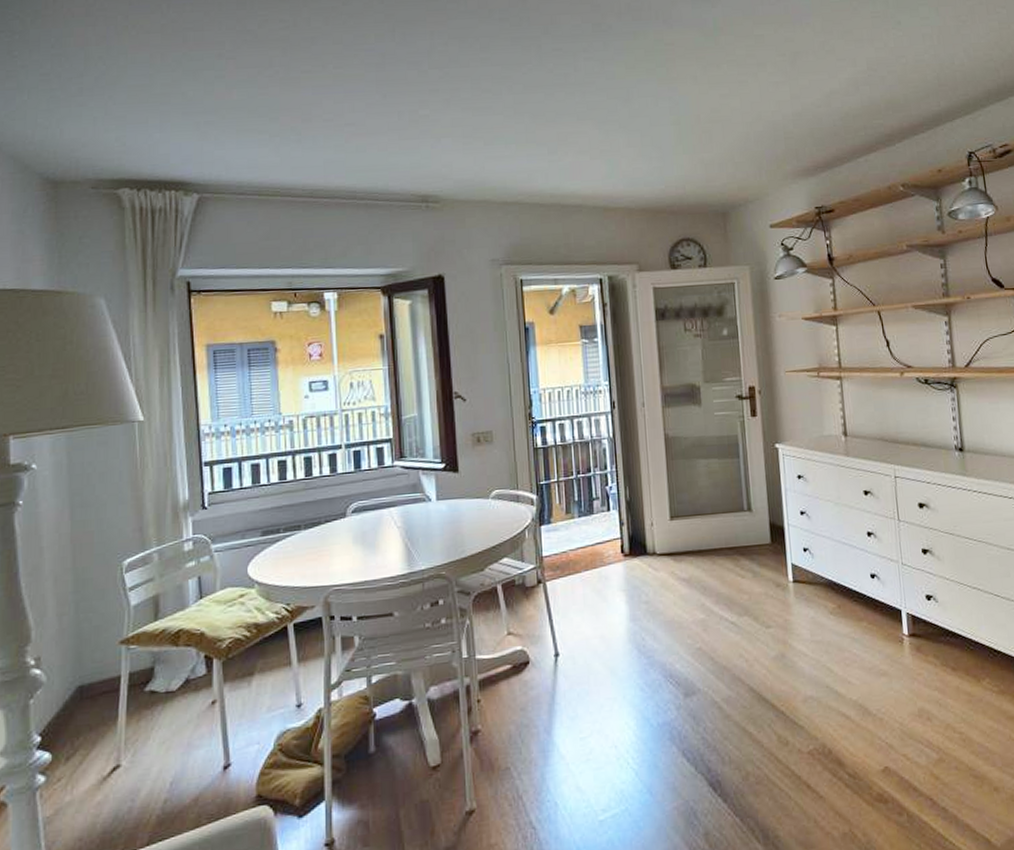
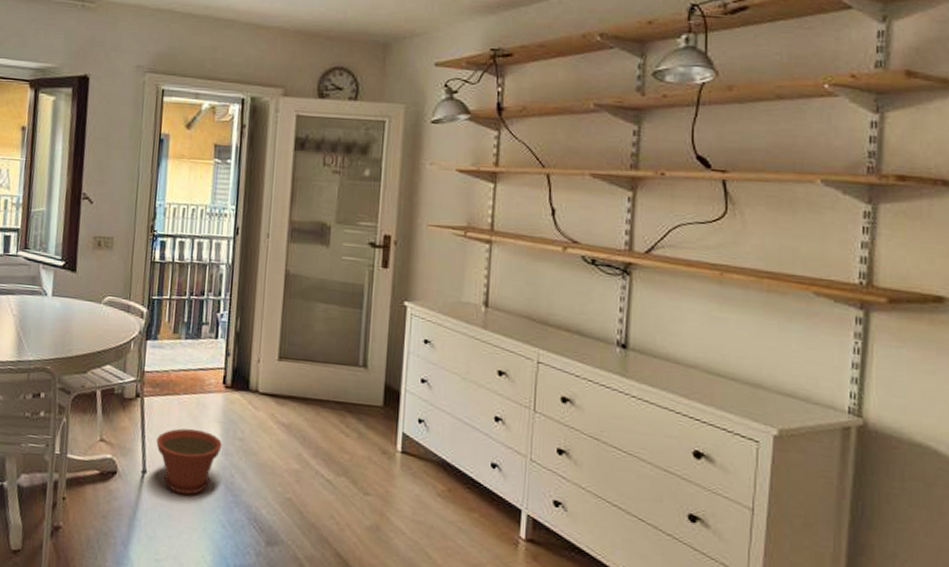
plant pot: none [564,602,629,669] -> present [156,428,222,496]

